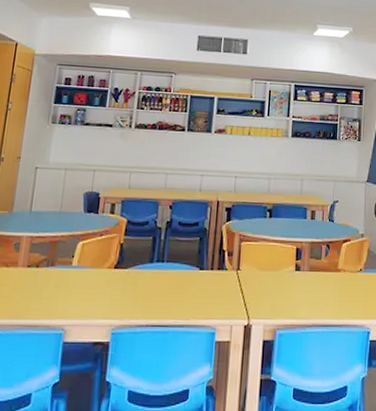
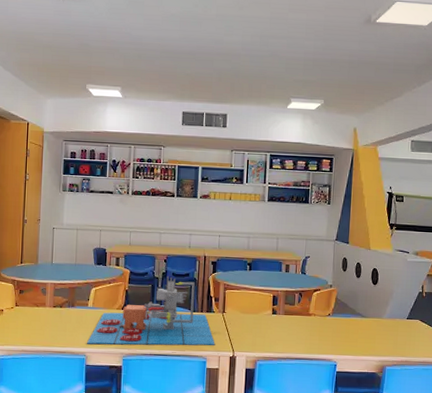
board game: none [67,225,227,315] -> present [87,276,215,346]

